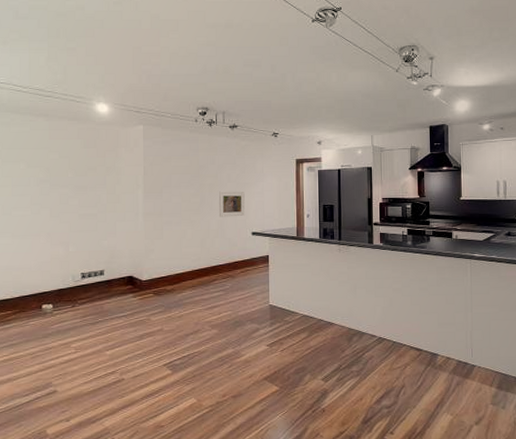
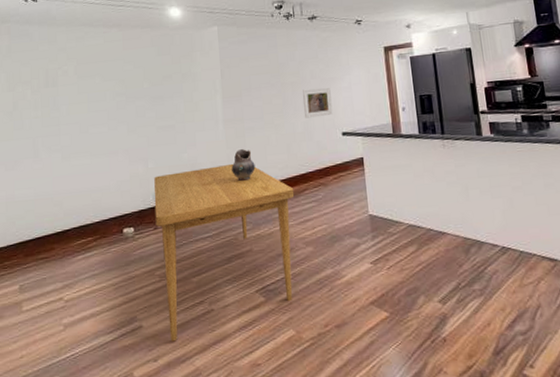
dining table: none [73,252,205,405] -> present [154,163,295,342]
ceramic jug: none [148,239,171,270] -> present [231,148,255,182]

